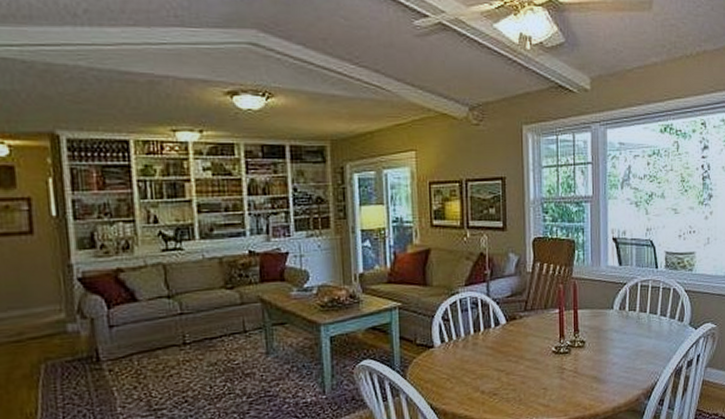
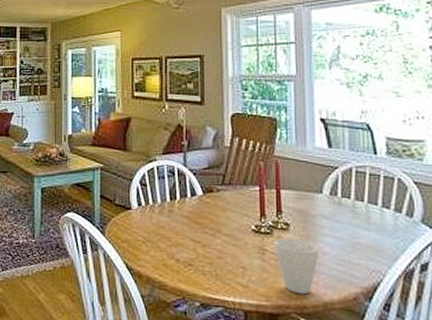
cup: none [572,354,609,404] -> present [274,238,319,295]

